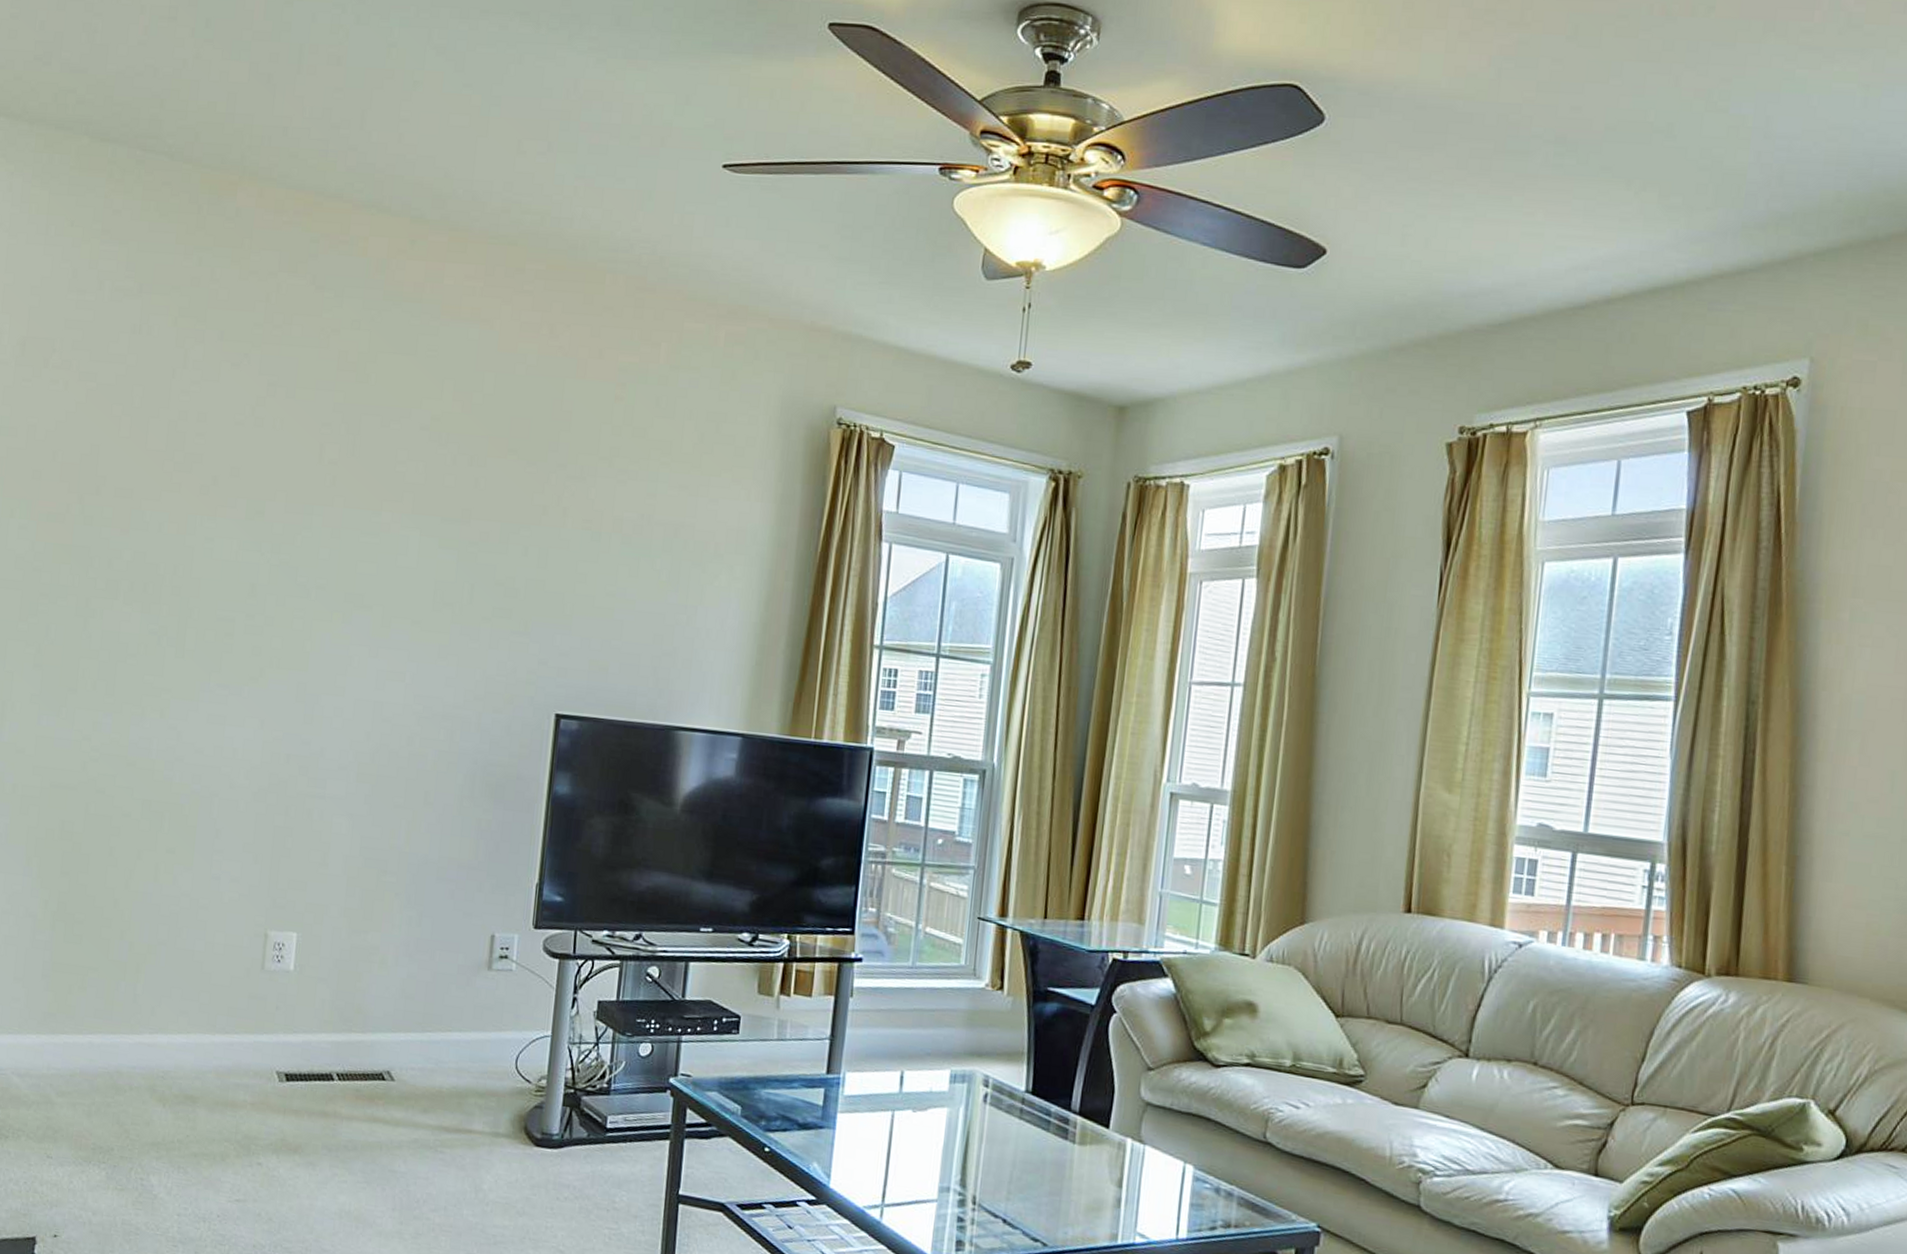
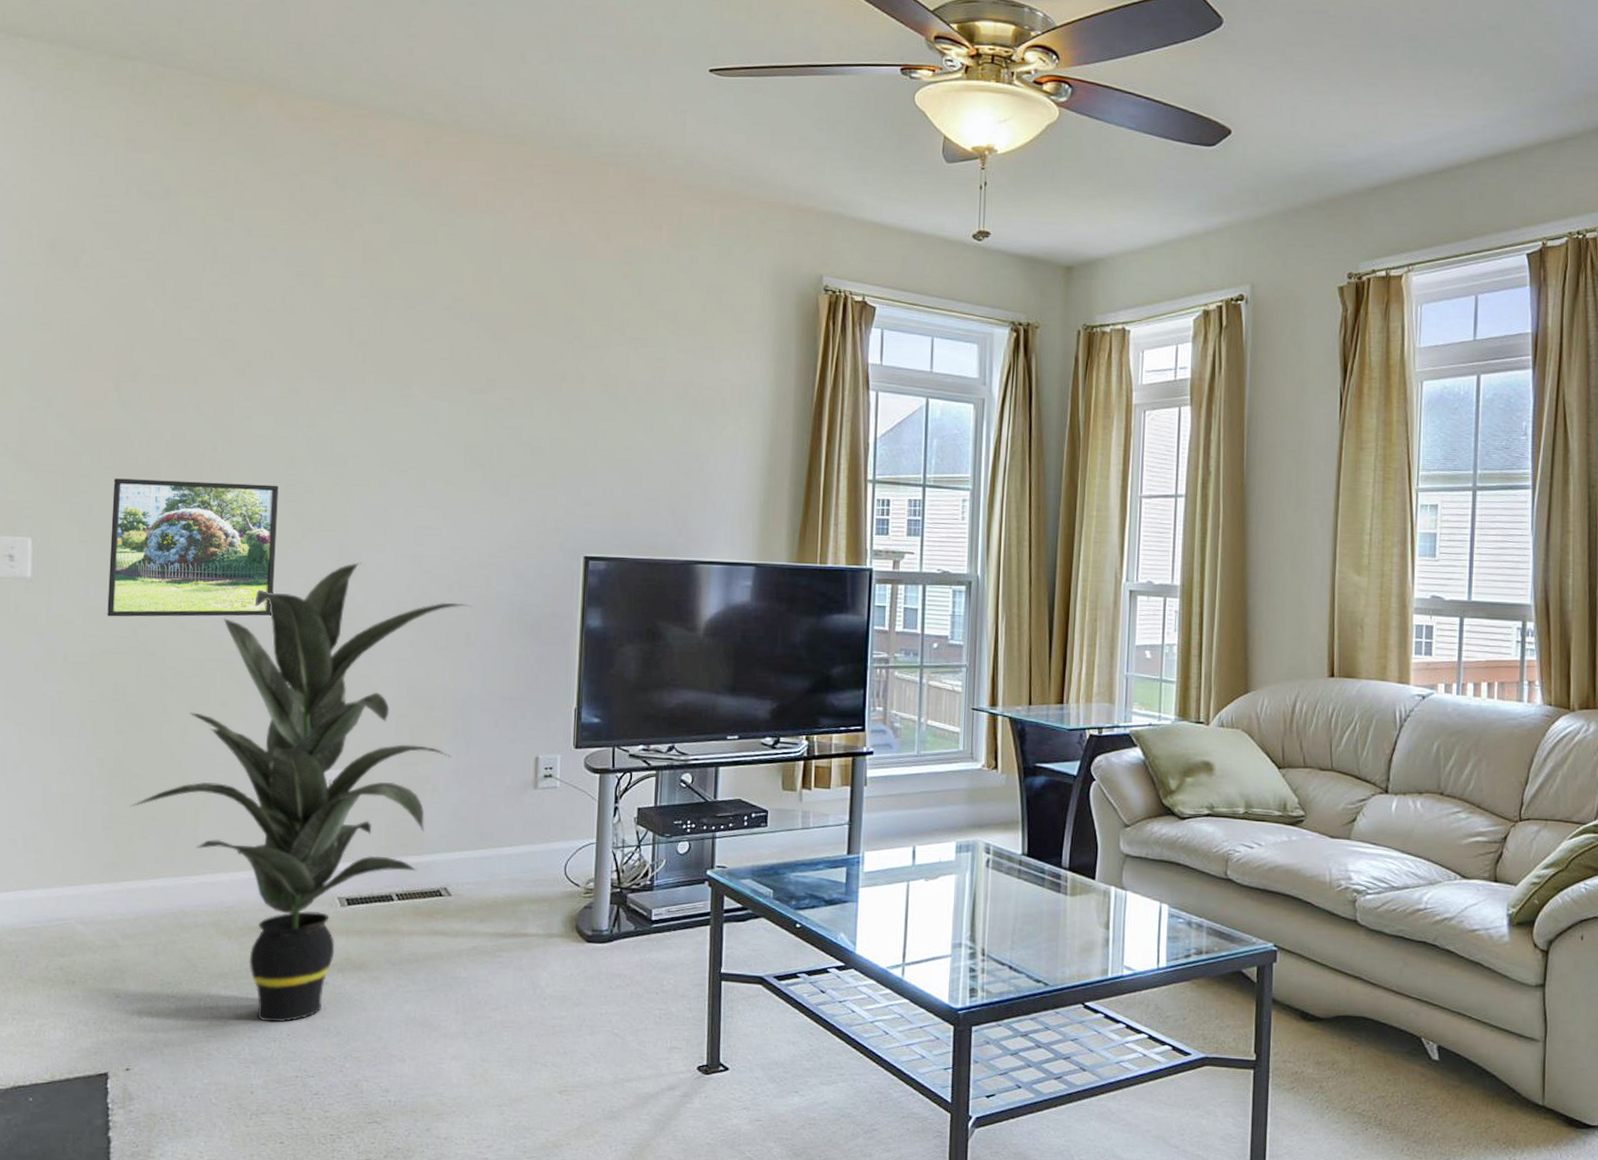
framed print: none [58,598,238,758] -> present [107,478,279,617]
indoor plant: none [71,705,431,1203] -> present [130,563,471,1023]

